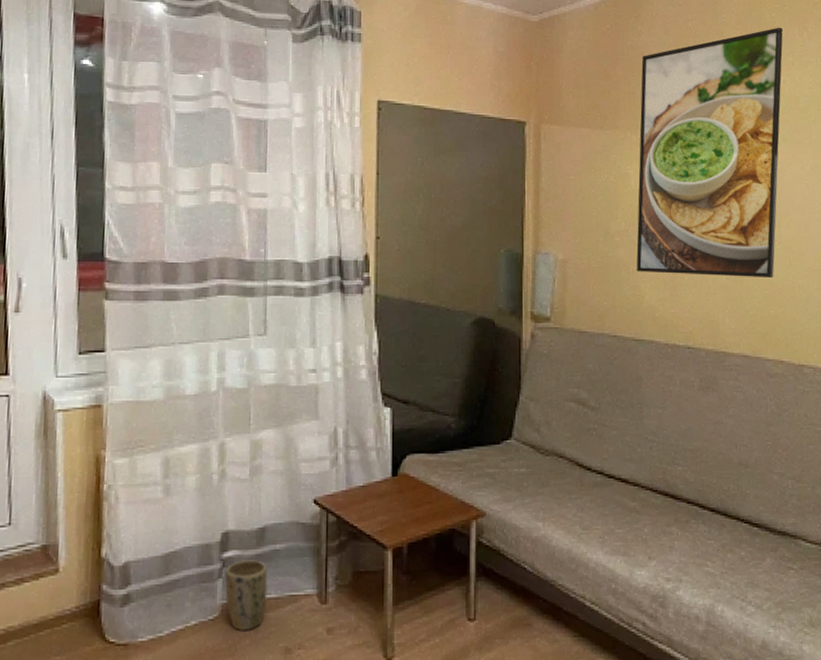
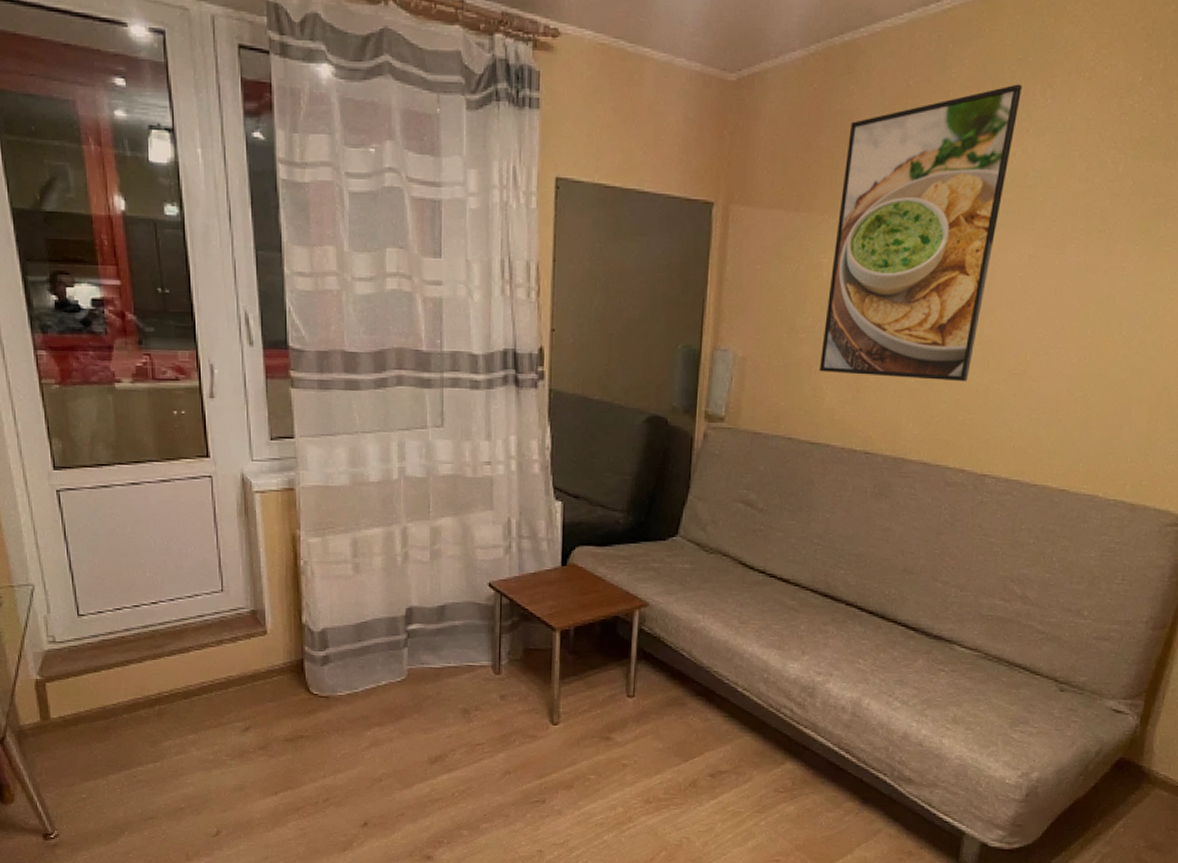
plant pot: present [225,560,268,630] -> none [410,633,448,692]

